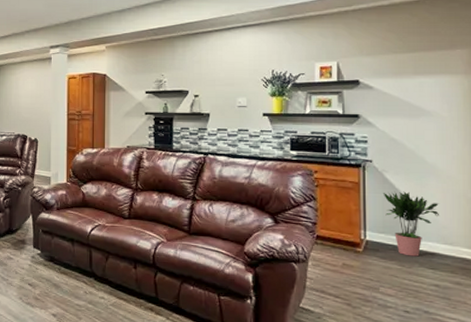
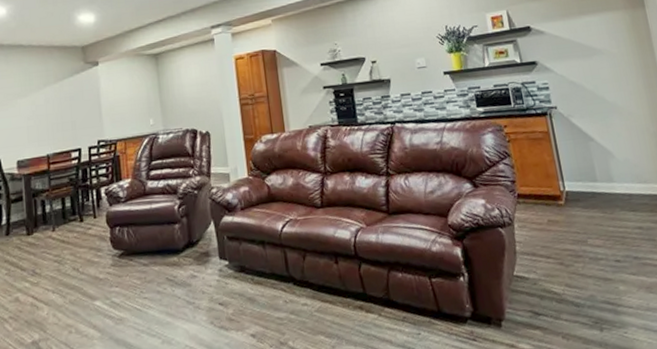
potted plant: present [382,191,439,257] -> none [572,133,629,202]

